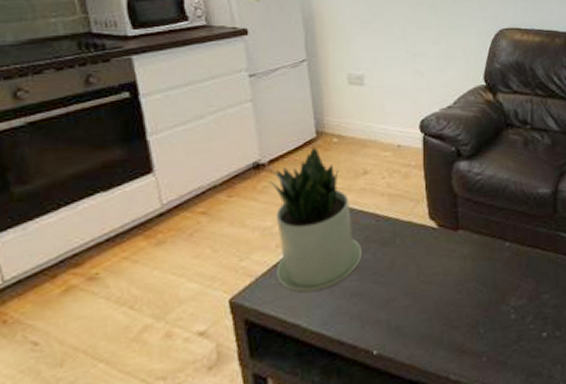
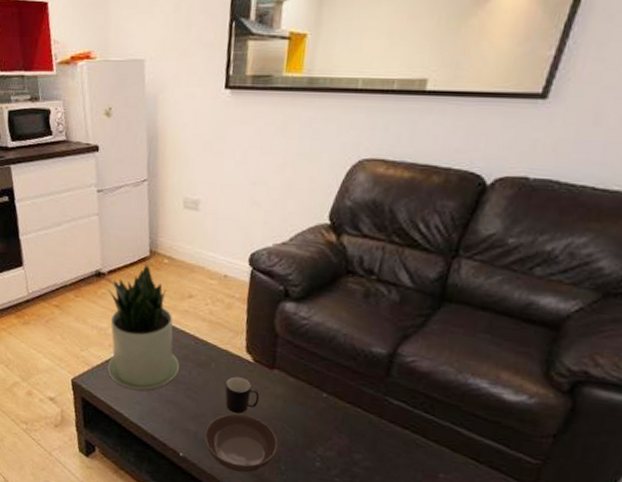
bowl: none [399,284,474,353] -> present [204,413,278,473]
mug: none [412,245,449,289] -> present [224,375,260,416]

